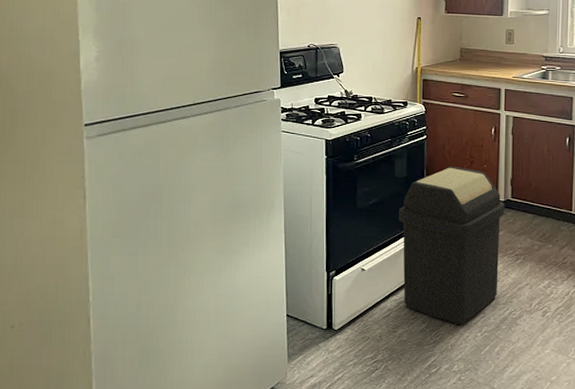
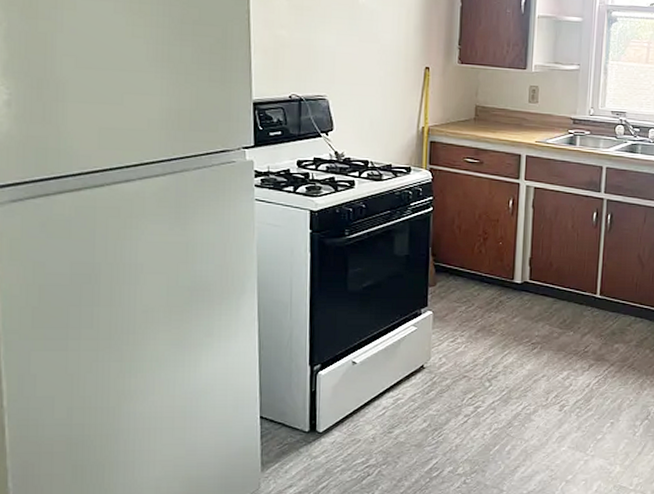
trash bin: present [399,166,505,325] -> none [398,243,522,423]

